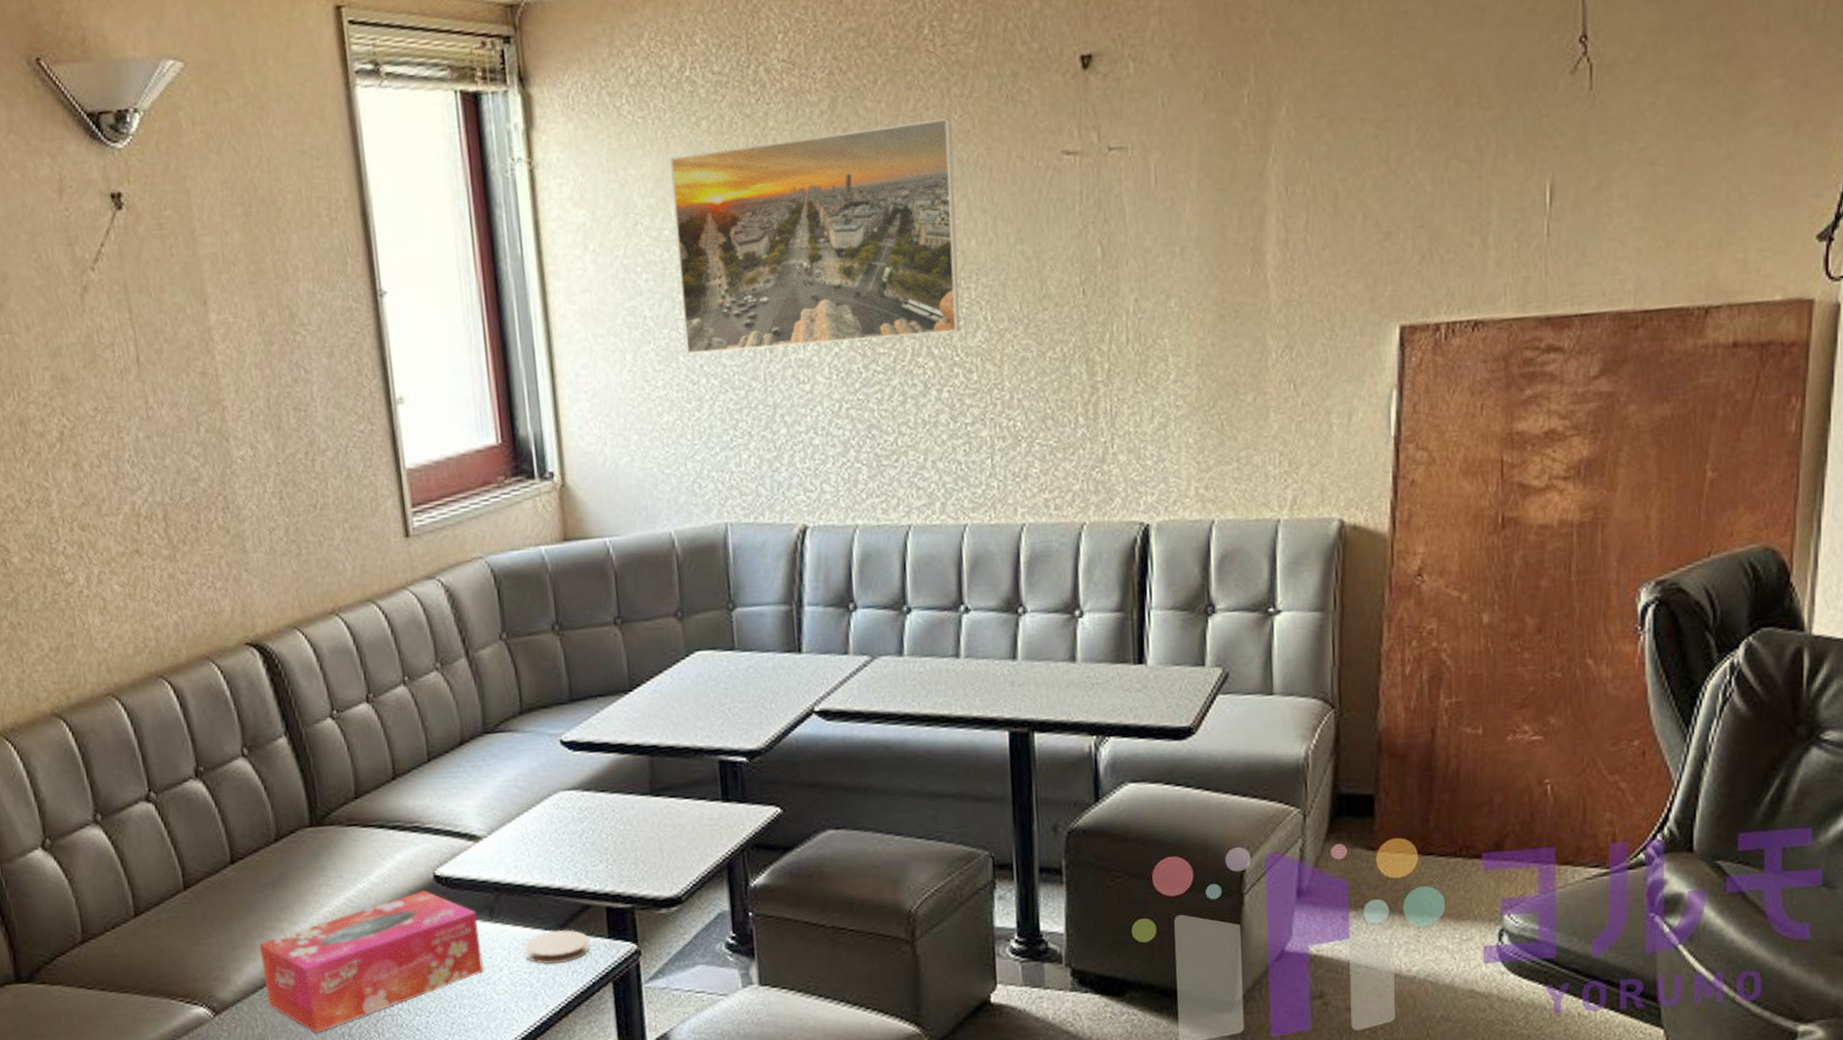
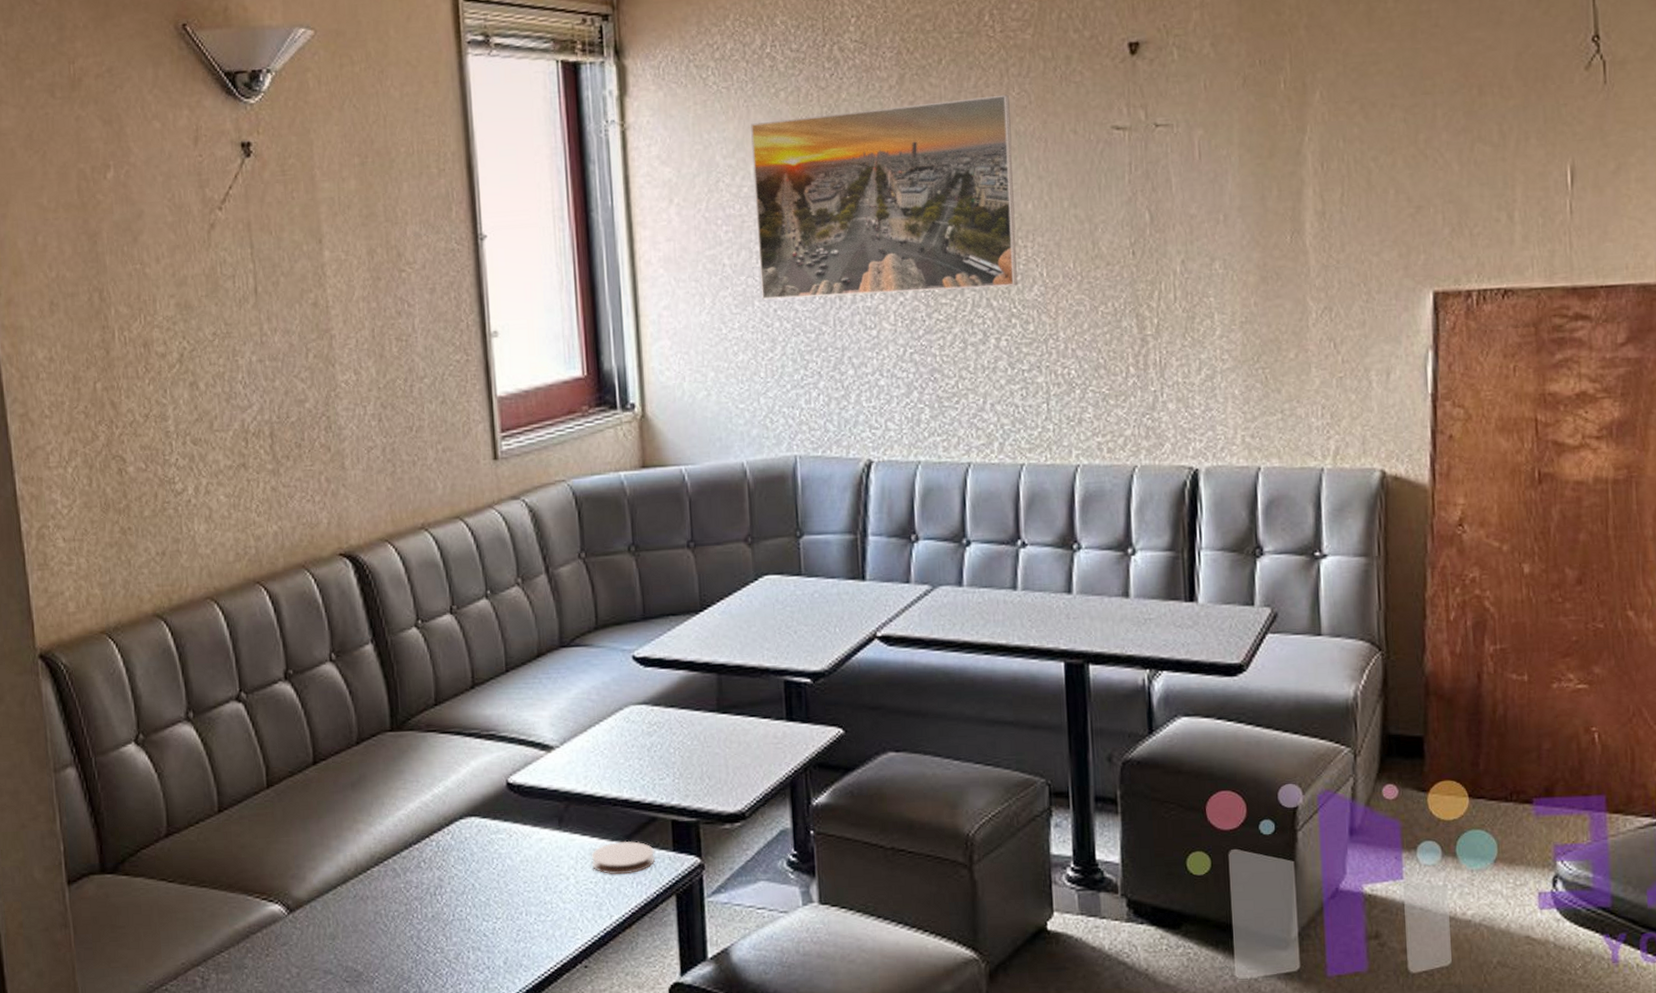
tissue box: present [259,891,484,1034] -> none [336,797,552,935]

